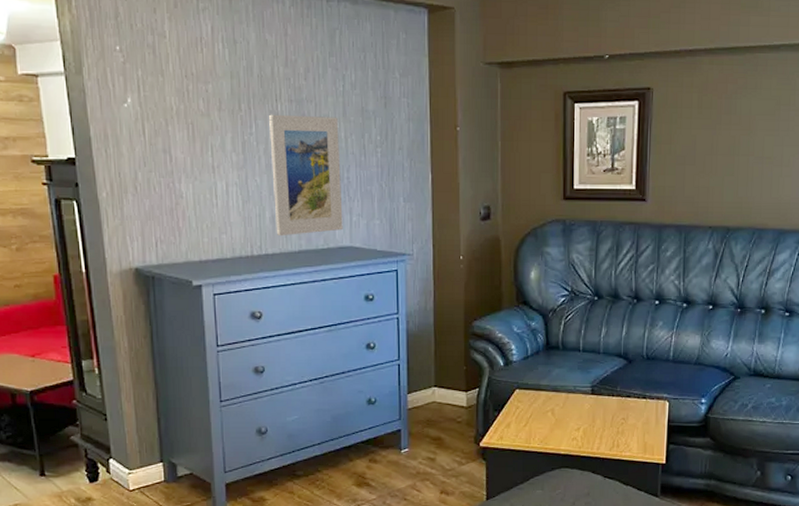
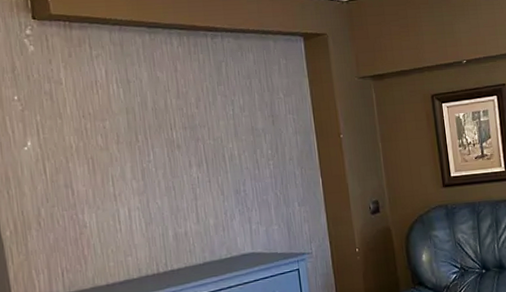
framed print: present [269,114,343,237] -> none [165,138,244,252]

